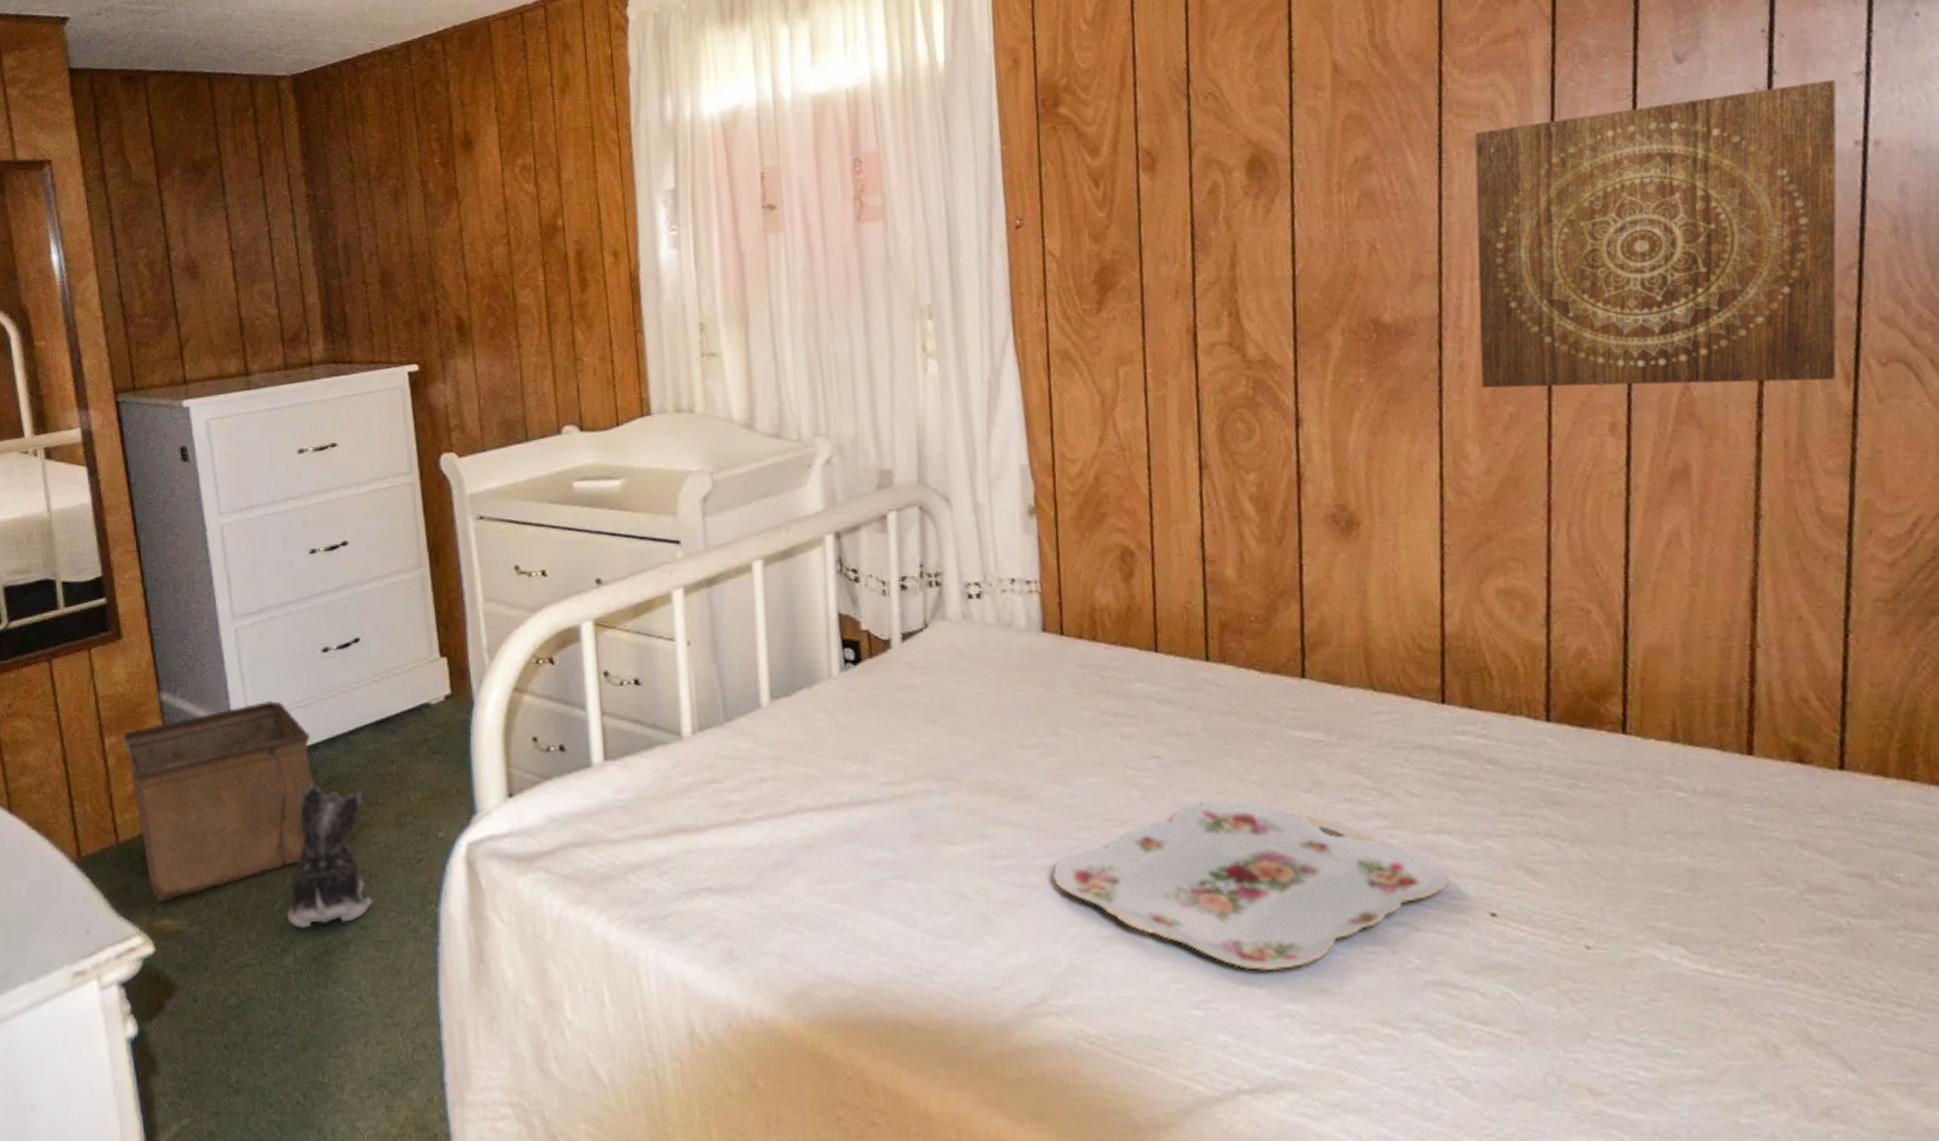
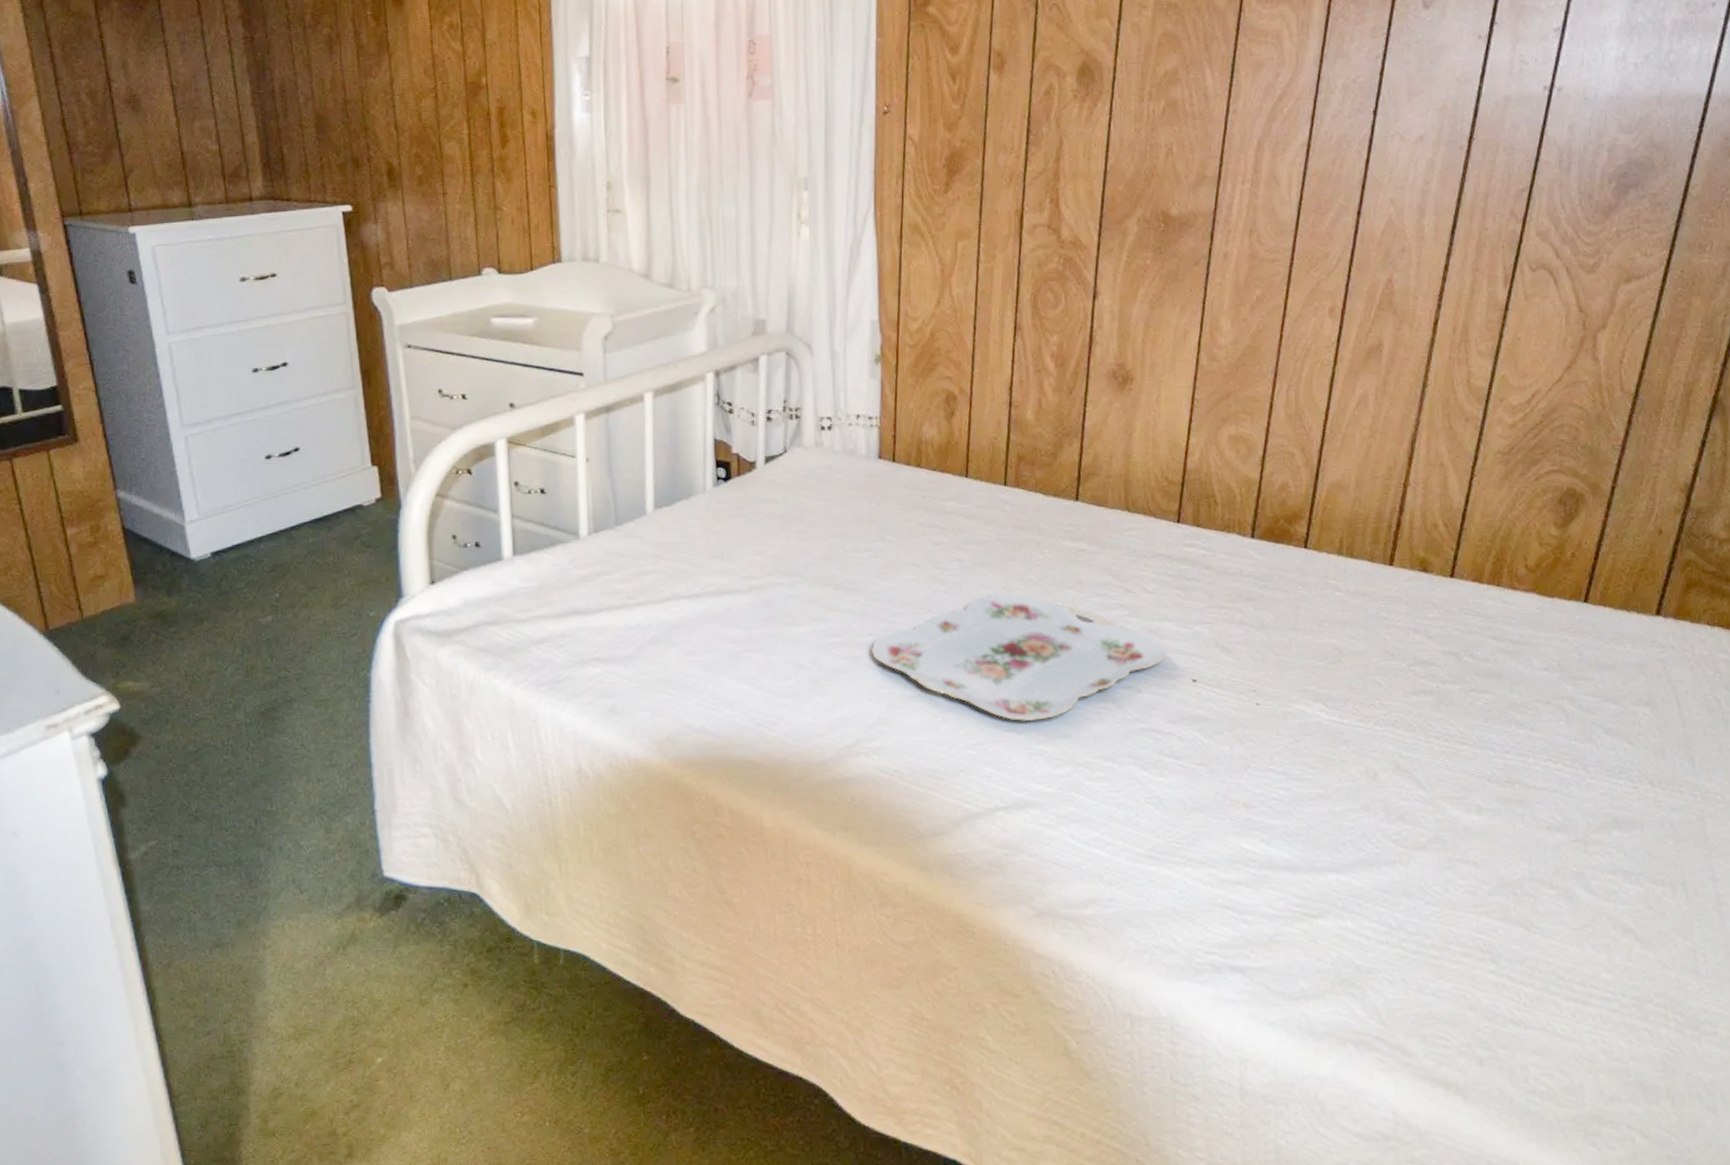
storage bin: present [121,700,314,903] -> none [82,499,259,668]
plush toy: present [287,780,374,929] -> none [238,567,314,689]
wall art: present [1474,80,1837,388] -> none [1239,33,1539,281]

